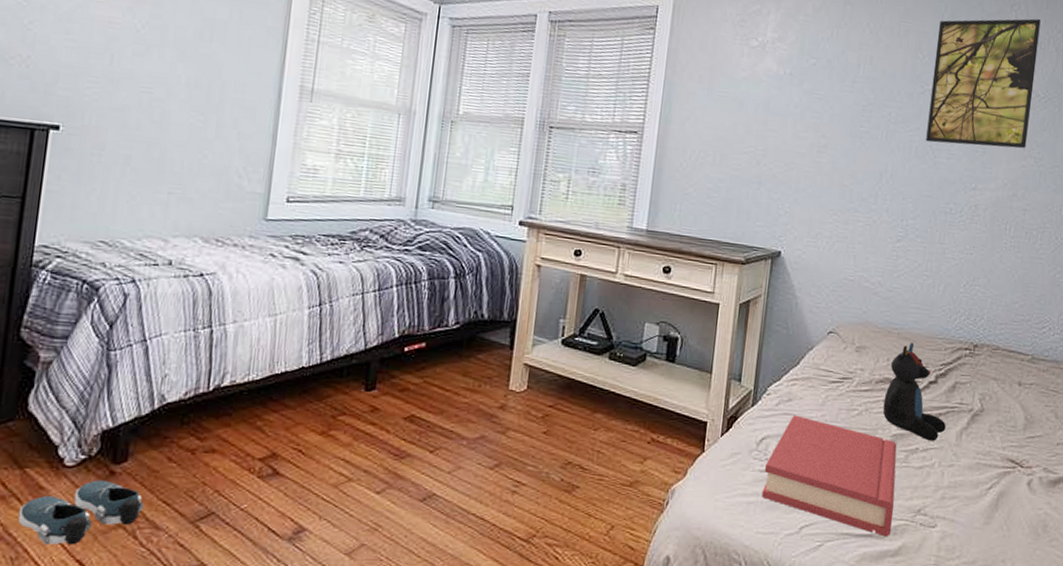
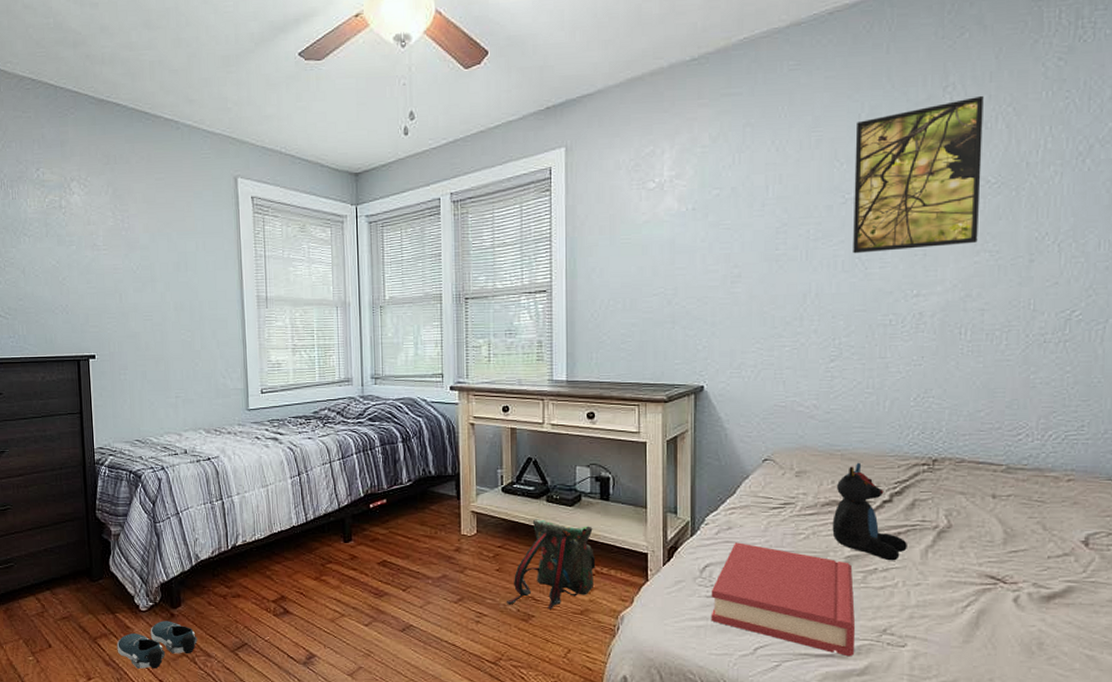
backpack: none [550,376,654,480] -> present [507,518,596,609]

